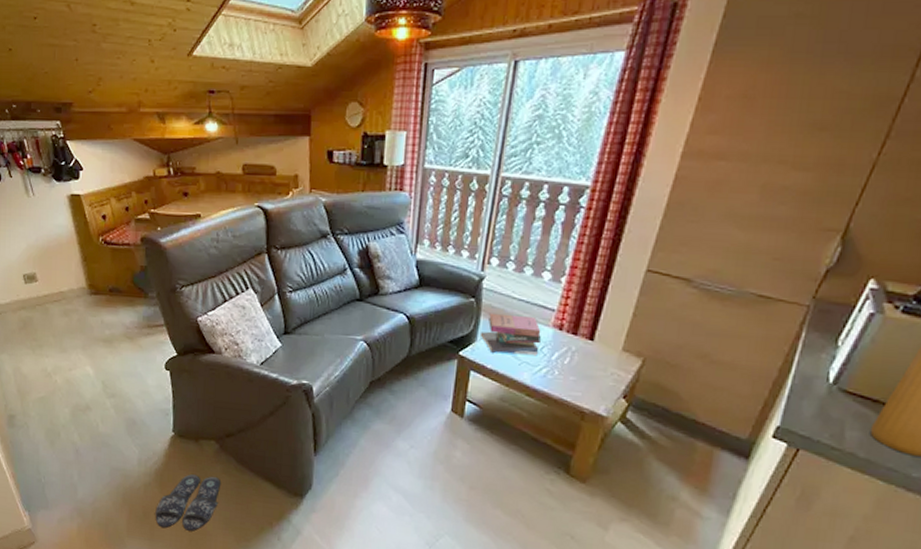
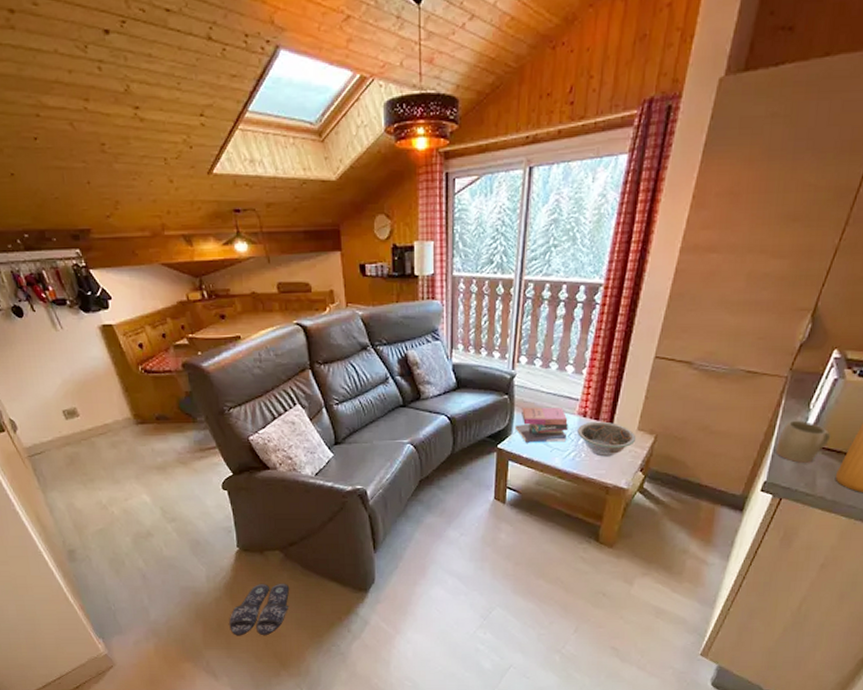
decorative bowl: none [551,336,620,378] -> present [577,421,636,457]
mug: none [793,357,865,410] -> present [776,420,831,463]

